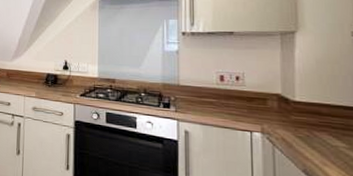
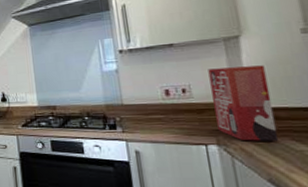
cereal box: none [262,60,318,135] -> present [208,65,278,141]

